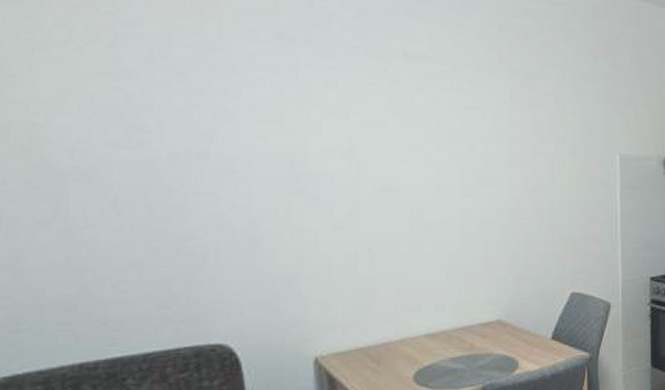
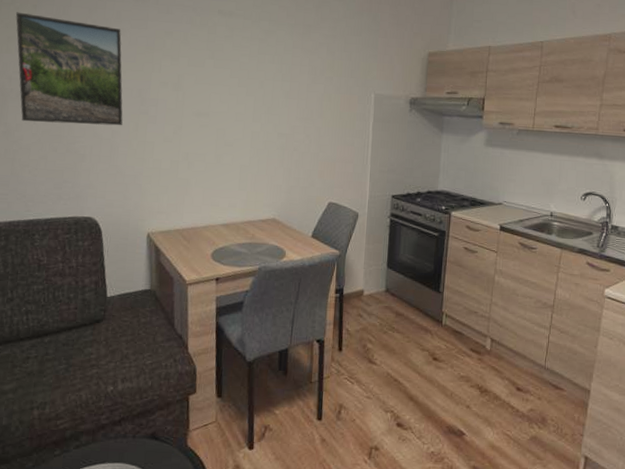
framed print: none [76,54,266,214] -> present [15,12,123,126]

